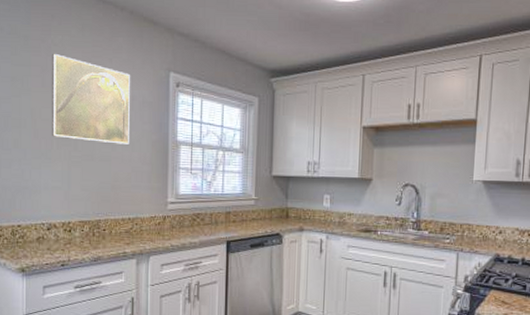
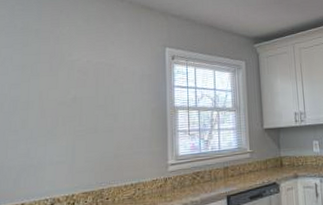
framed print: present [51,53,130,144] -> none [57,41,130,115]

